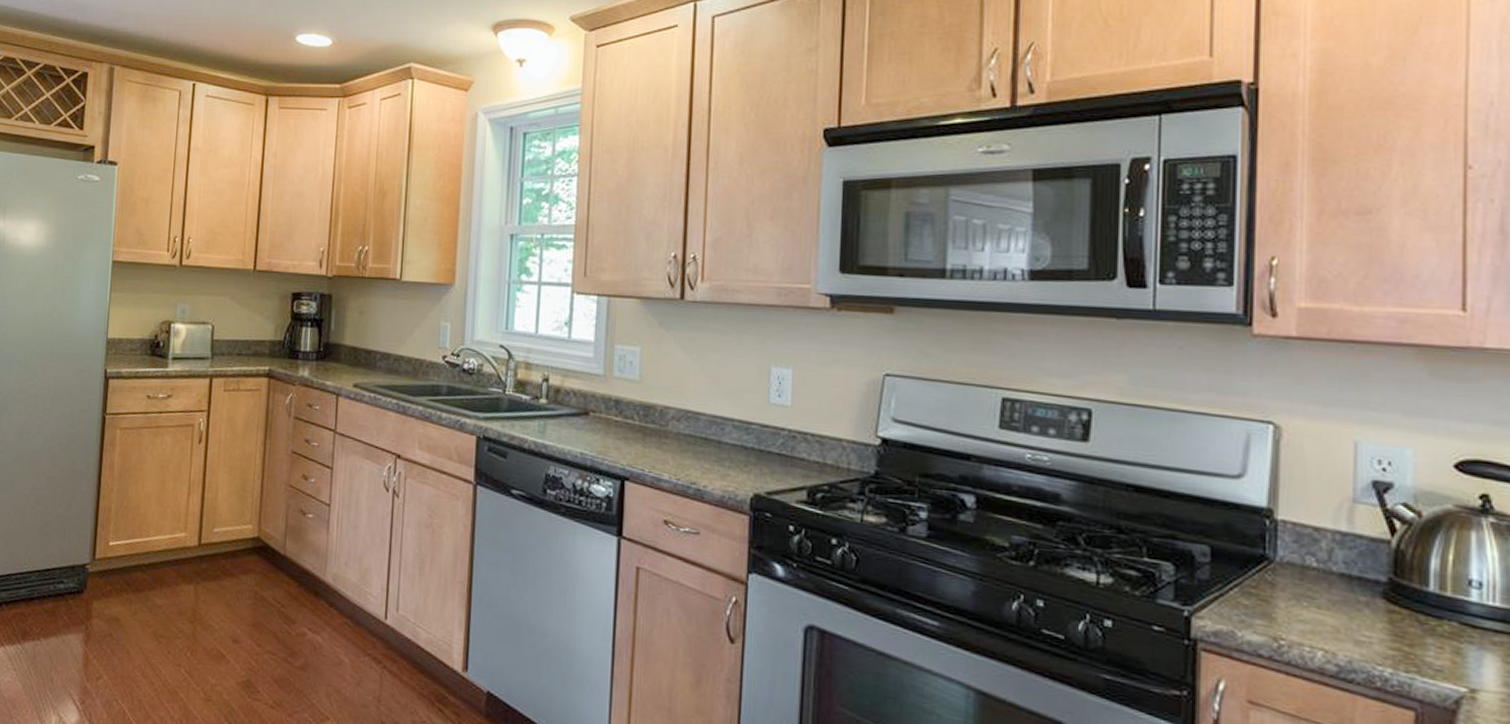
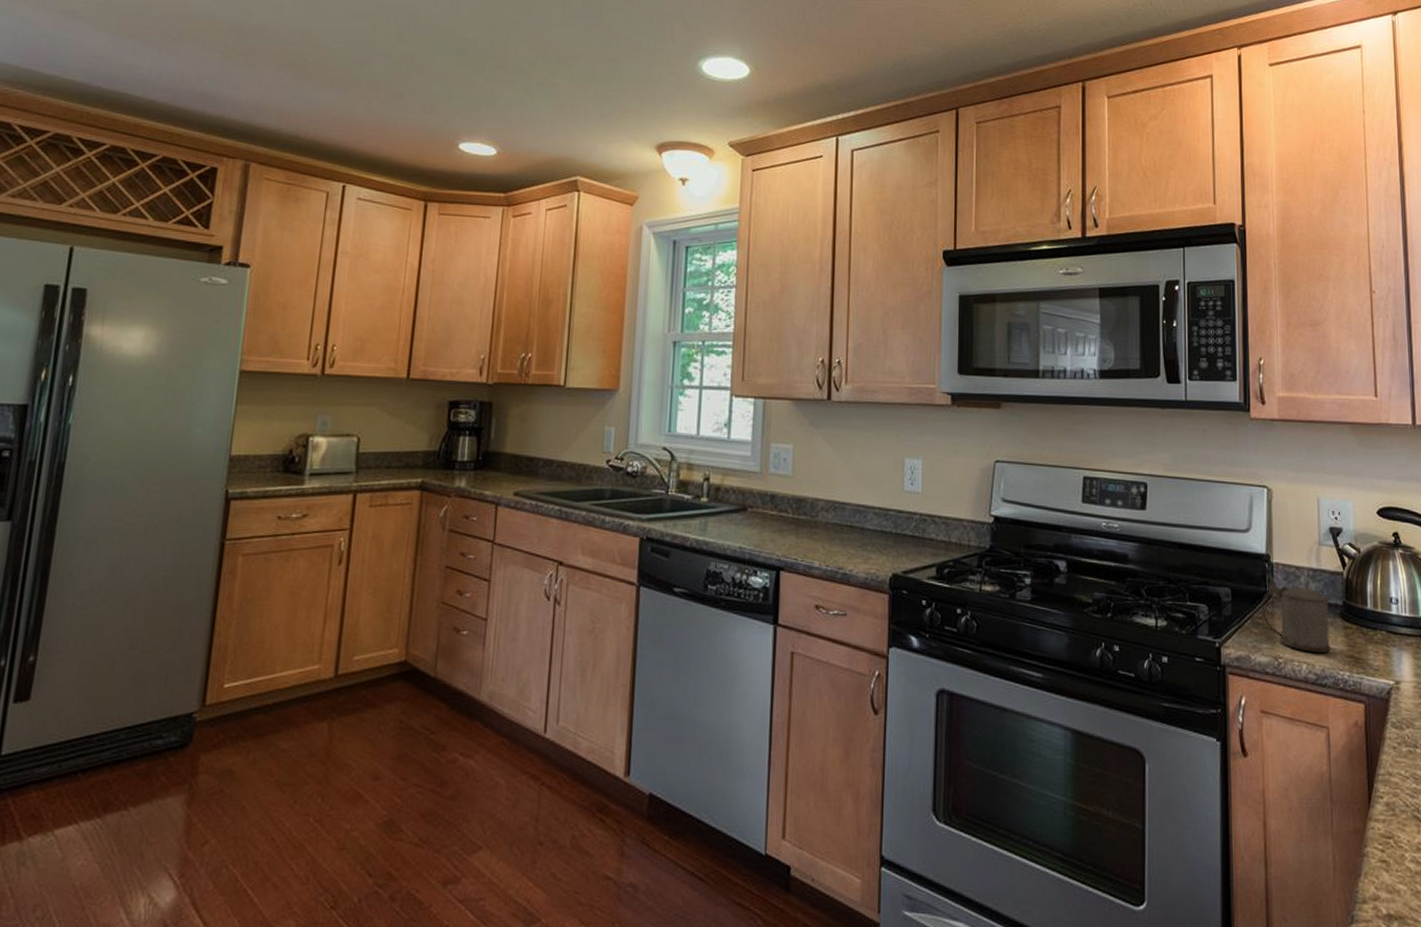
beer stein: none [1256,534,1365,641] -> present [1261,575,1331,653]

